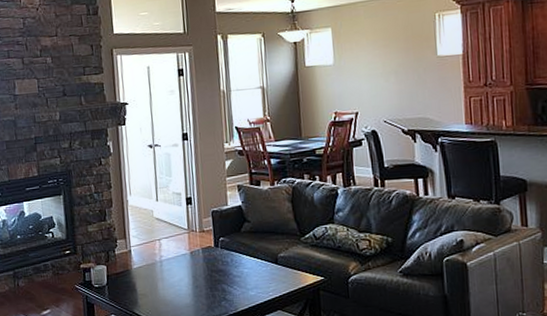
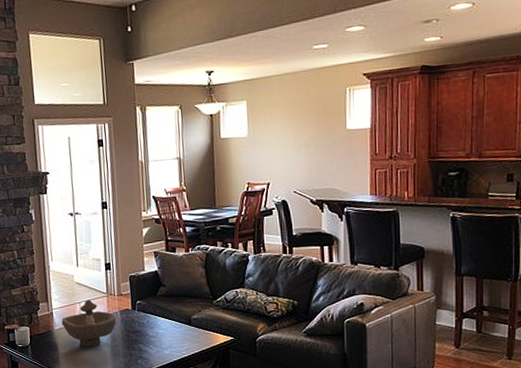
decorative bowl: none [140,236,198,287] -> present [61,299,116,347]

